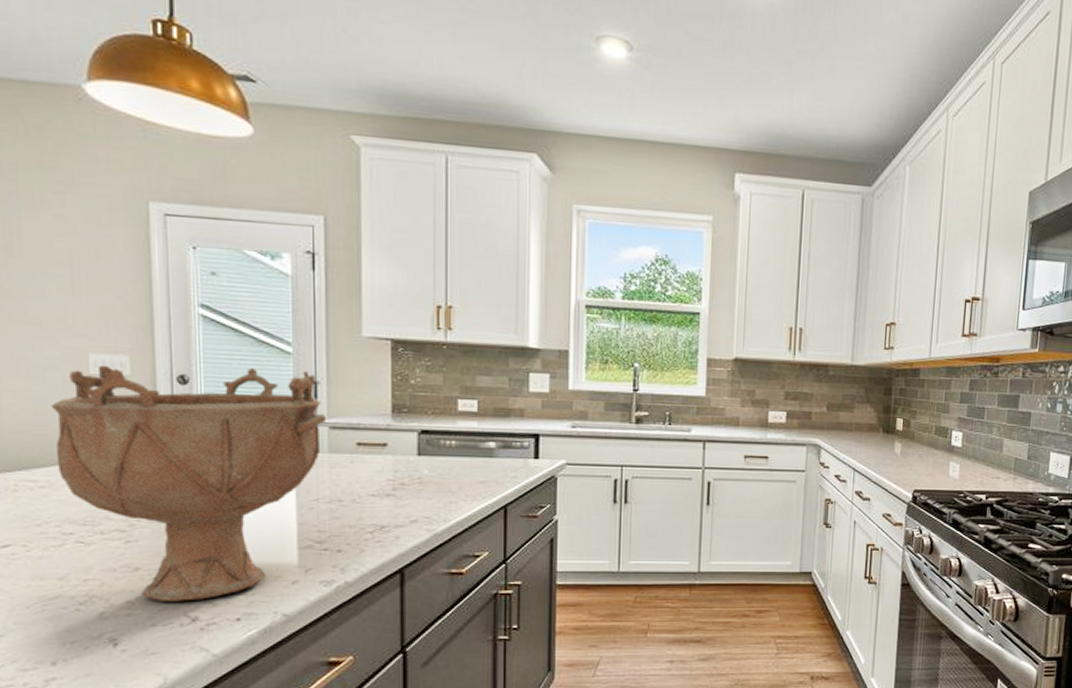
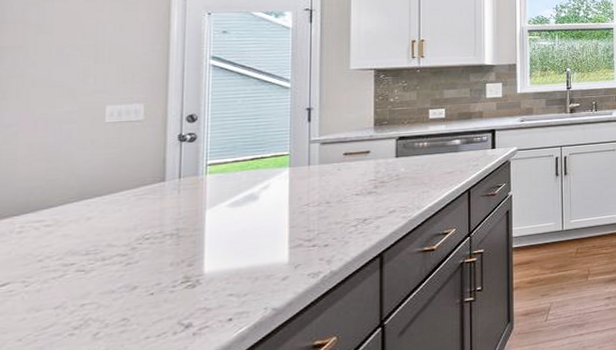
decorative bowl: present [51,365,327,601] -> none [65,101,319,315]

